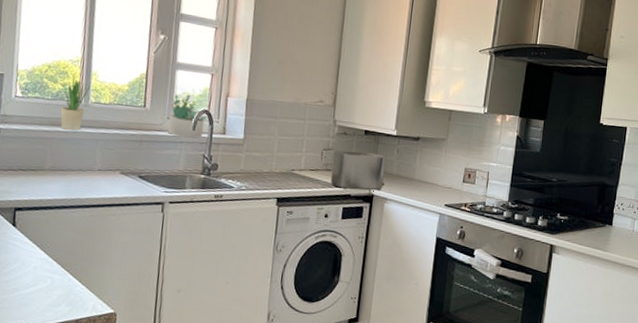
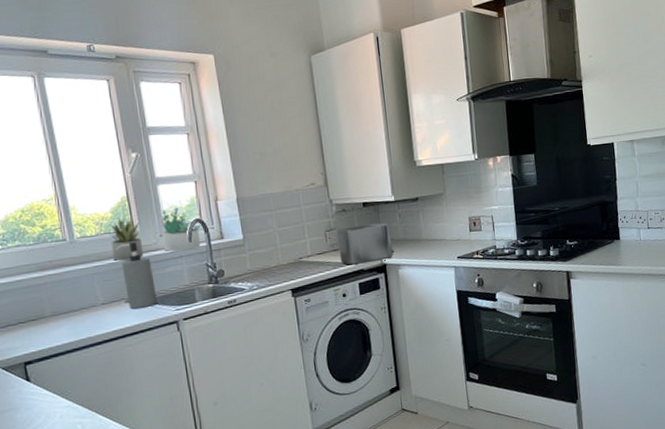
potted plant: present [60,74,90,131] -> none [42,213,73,273]
succulent plant: none [119,92,151,135] -> present [108,218,144,262]
soap dispenser: none [122,118,154,183] -> present [115,242,157,309]

